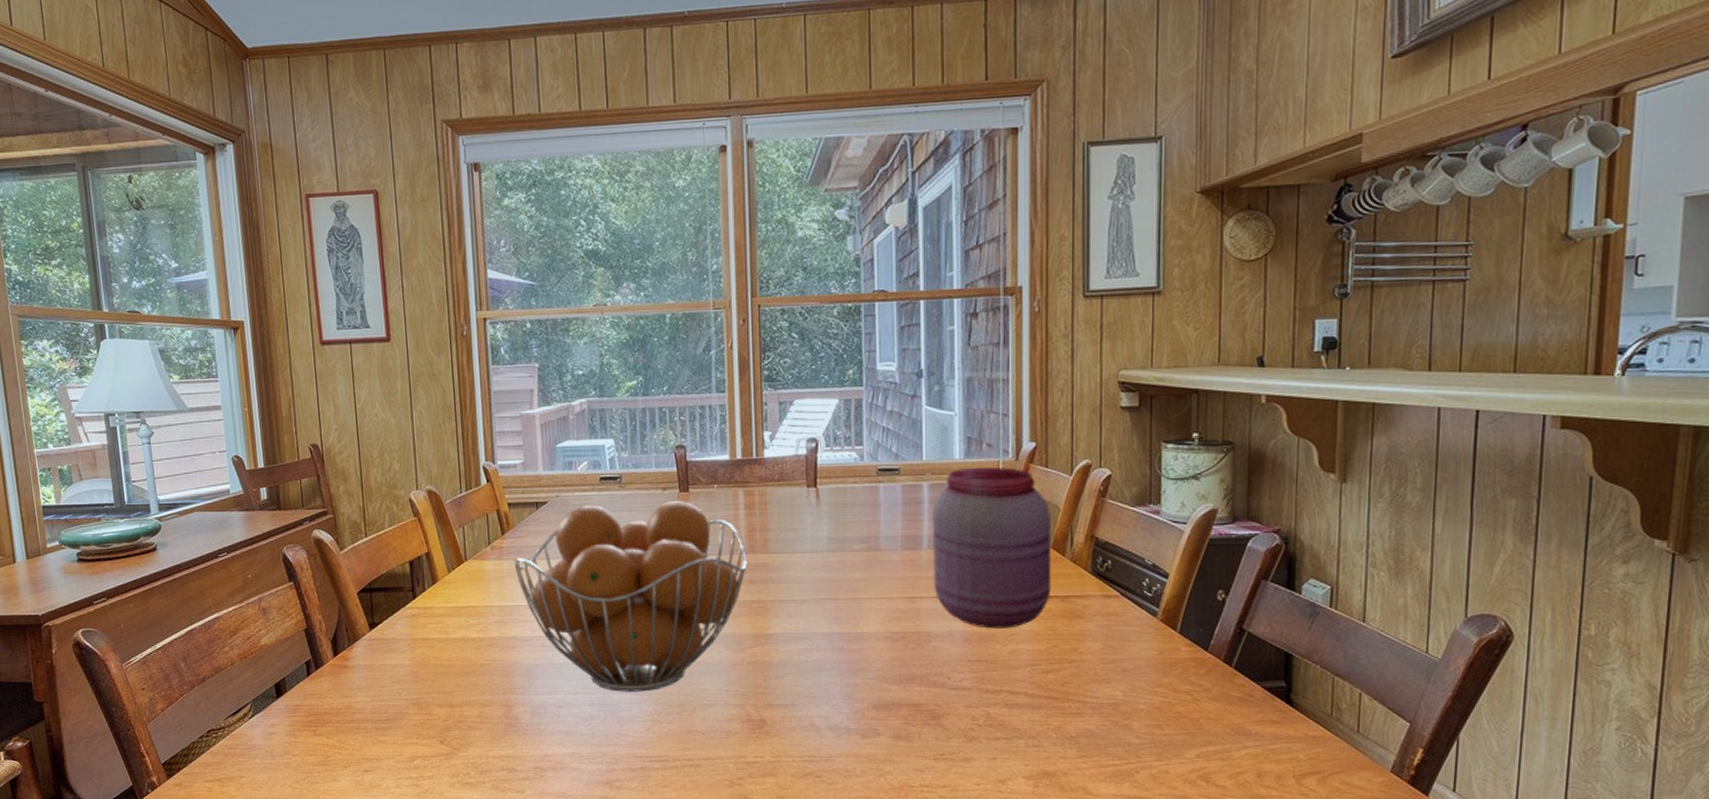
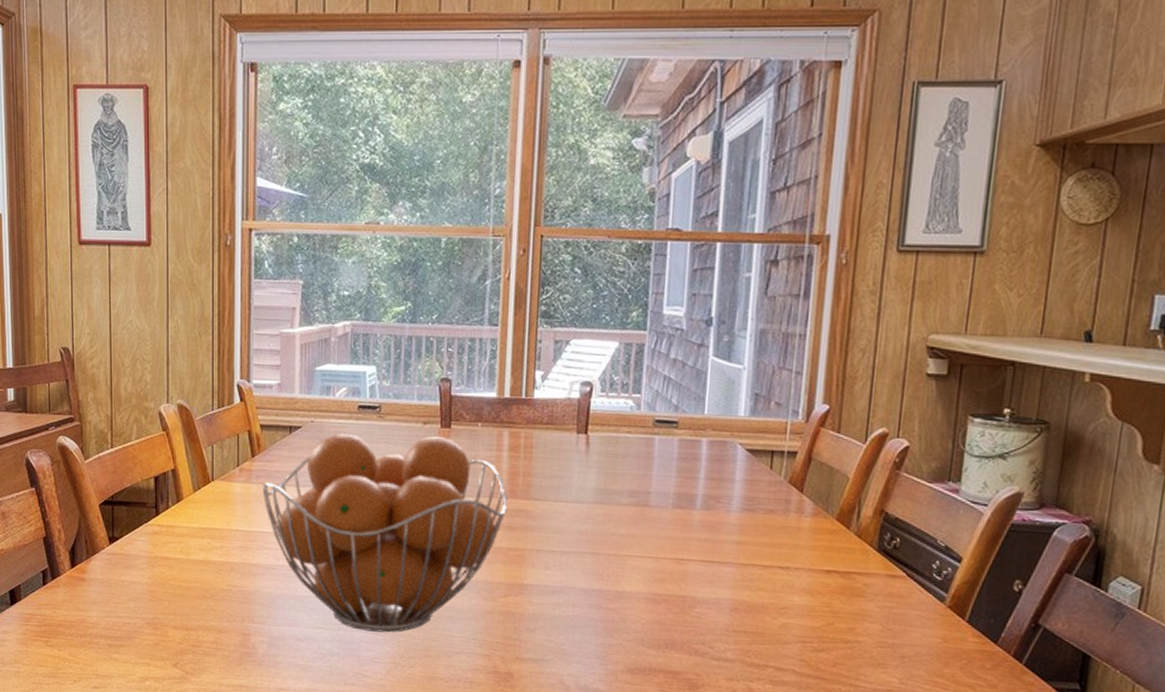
jar: present [933,467,1052,629] -> none [704,426,839,601]

